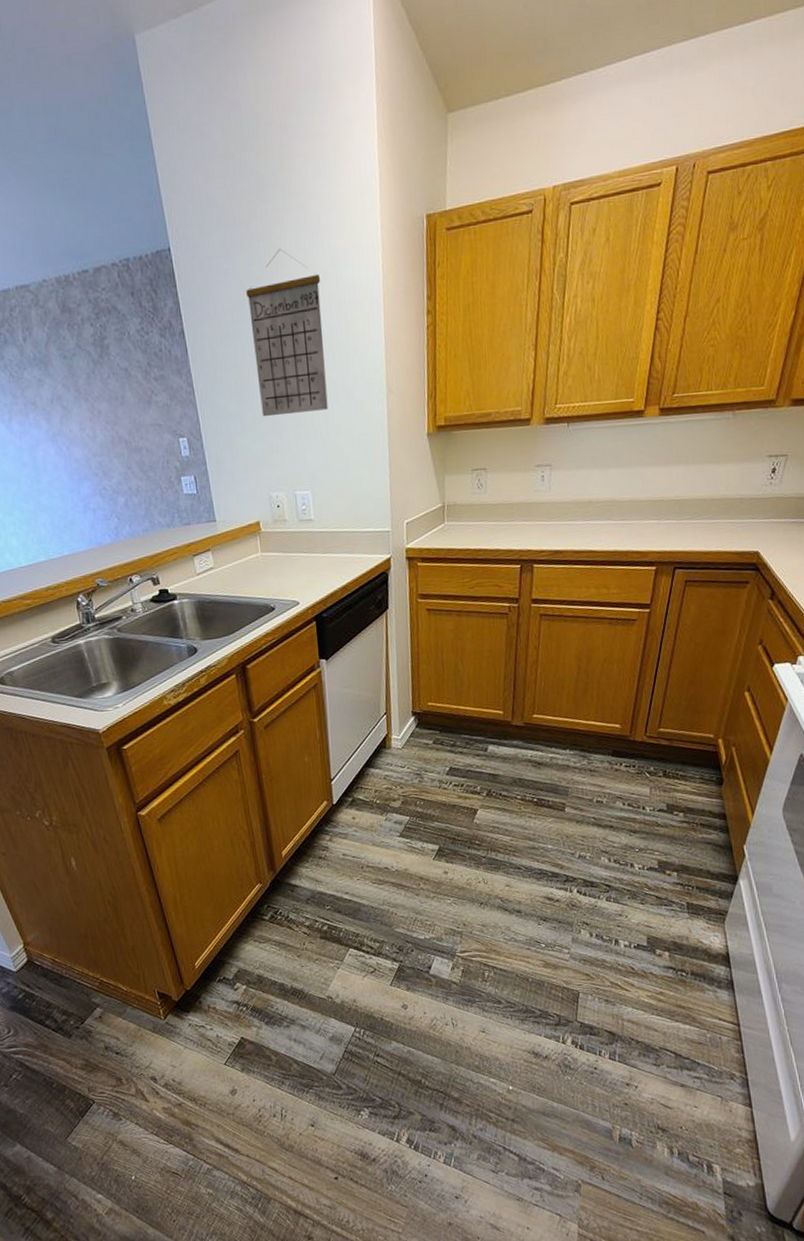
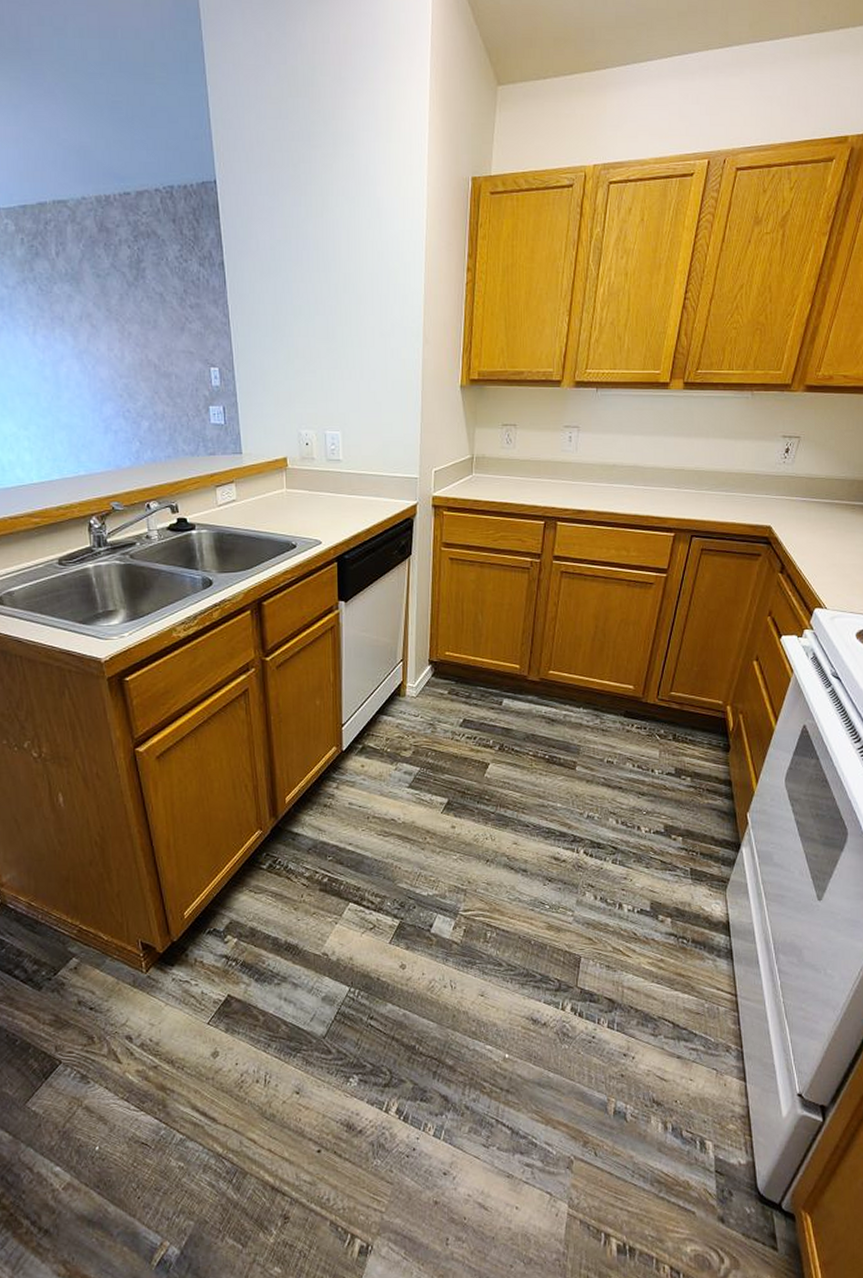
calendar: present [246,249,328,417] -> none [290,194,365,355]

